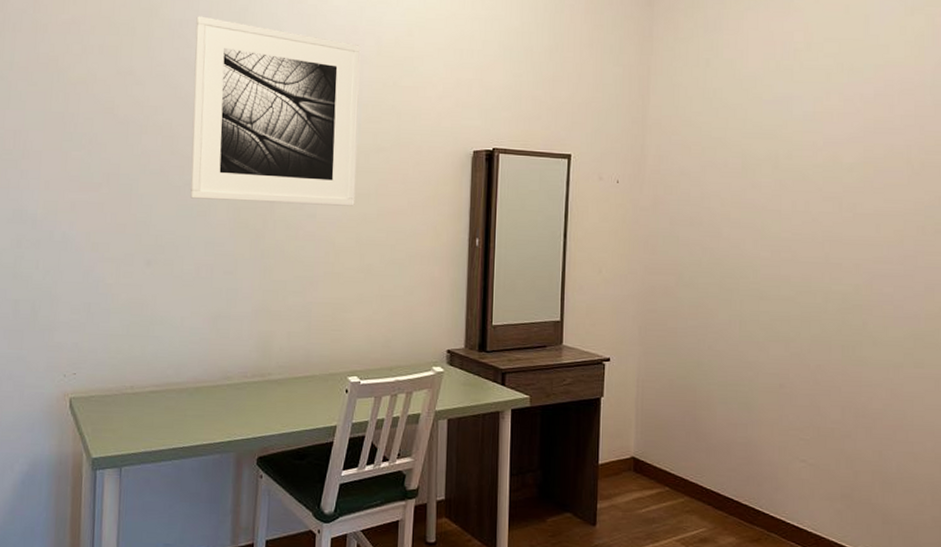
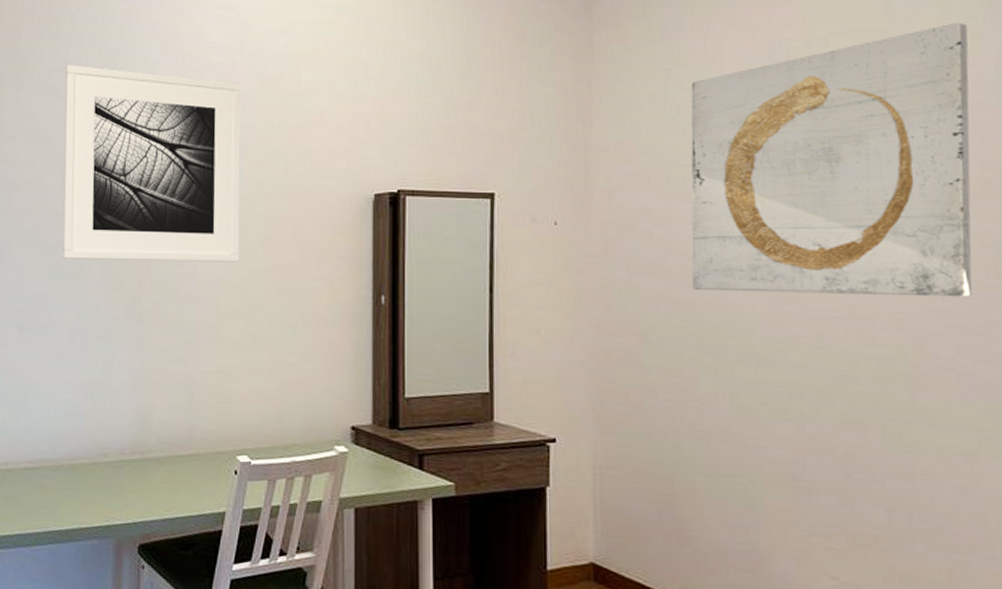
wall art: none [717,38,917,249] -> present [691,22,972,297]

